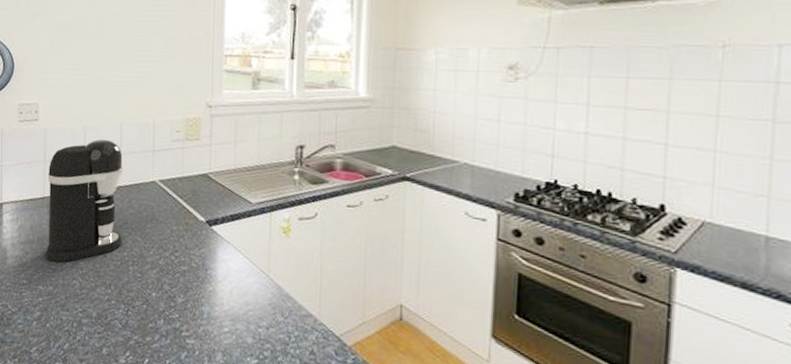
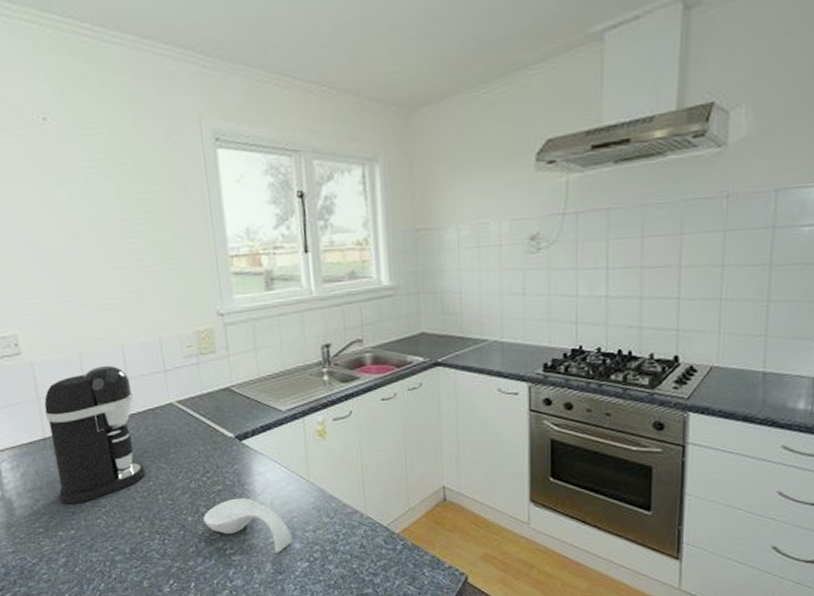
spoon rest: none [166,281,245,344] -> present [203,498,292,553]

